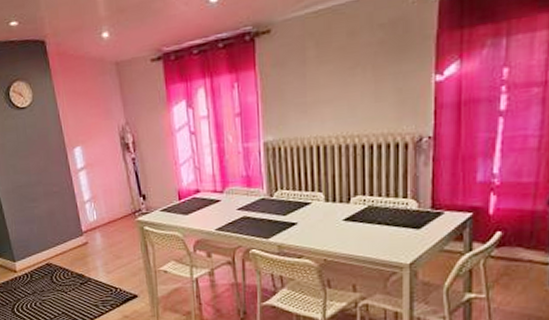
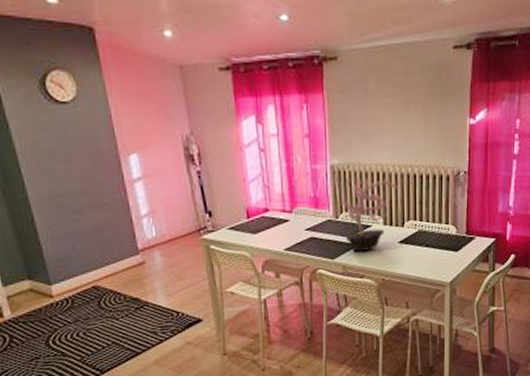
potted plant: none [274,152,341,232] -> present [340,178,397,252]

